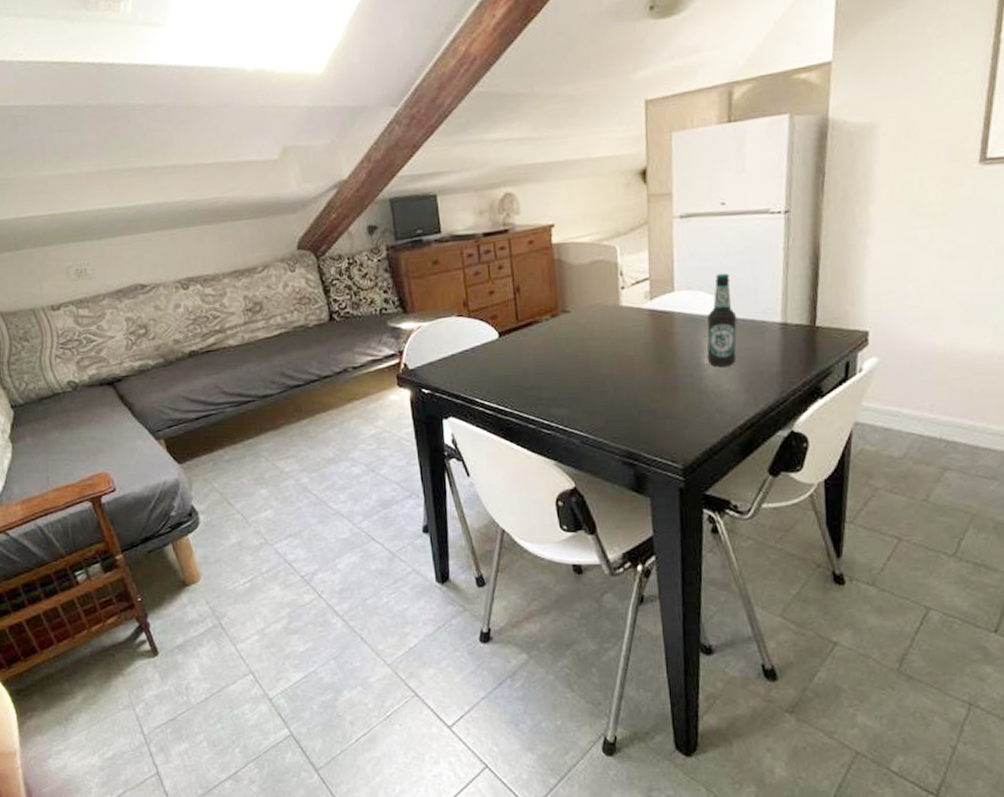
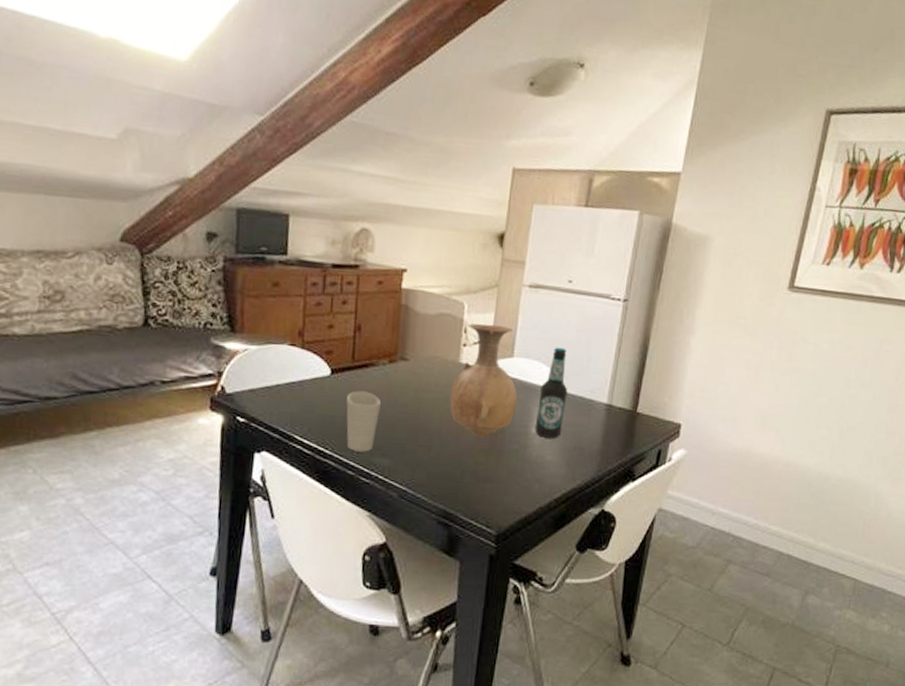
cup: none [517,348,550,406] -> present [346,391,381,452]
vase: none [616,261,685,376] -> present [449,323,518,437]

